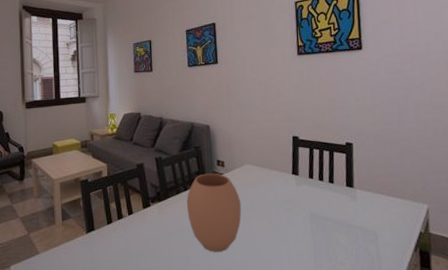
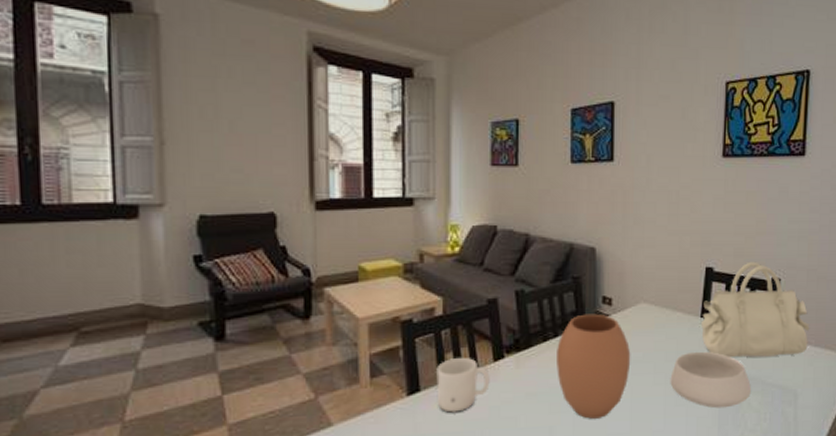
mug: none [104,205,141,246] -> present [435,357,490,413]
bowl: none [272,200,338,245] -> present [670,351,751,409]
shoulder bag: none [293,131,382,206] -> present [701,261,810,358]

